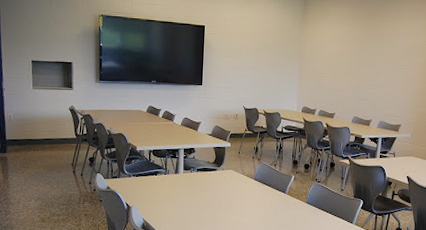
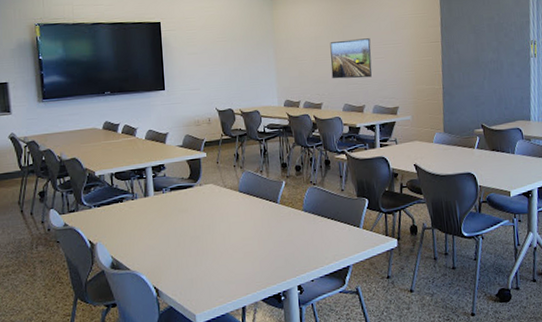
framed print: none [346,60,385,96] -> present [330,38,372,79]

